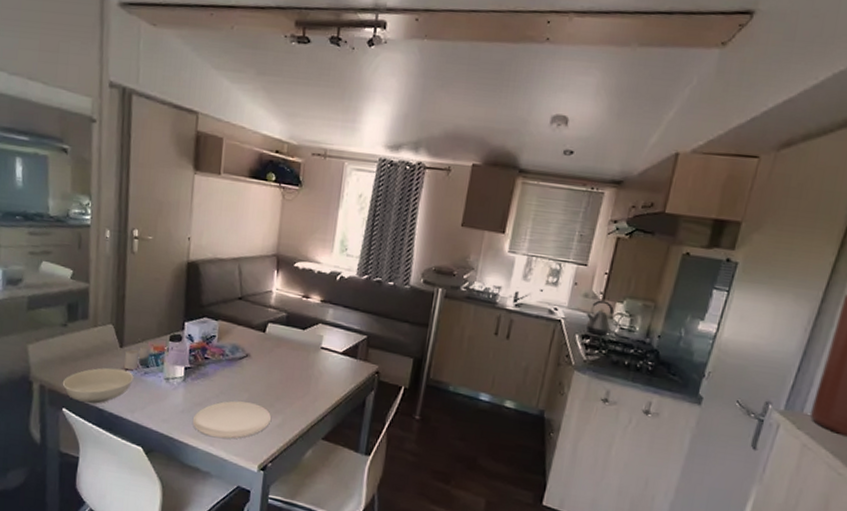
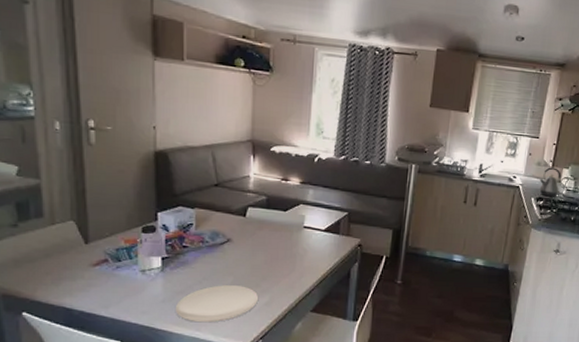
bowl: present [62,367,134,404] -> none [19,265,104,304]
cup: present [124,346,151,370] -> none [92,240,121,265]

